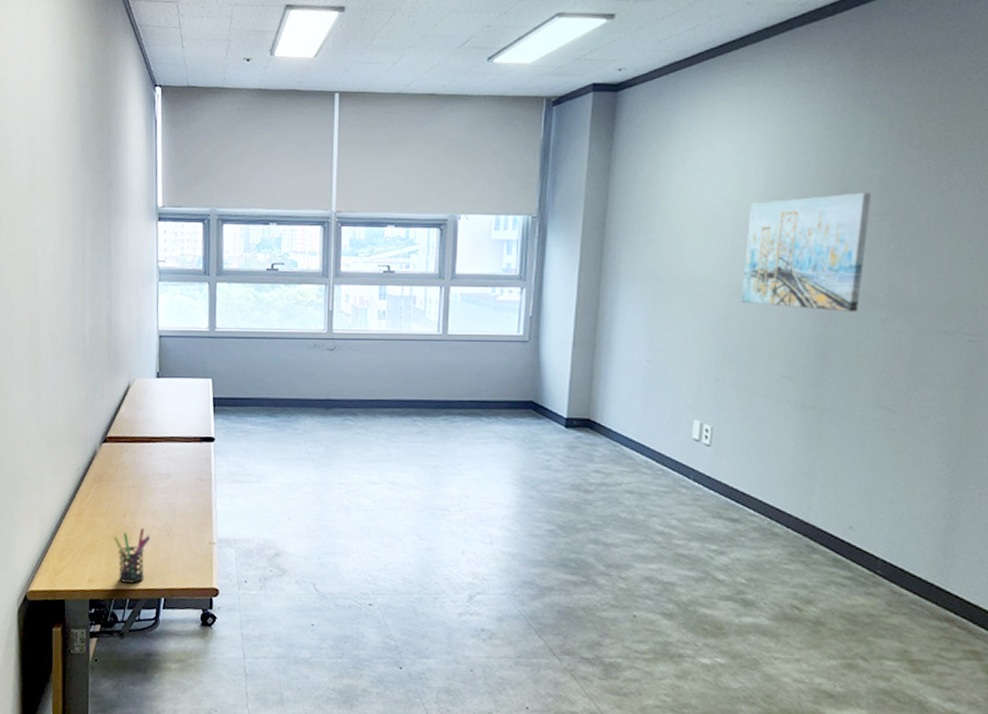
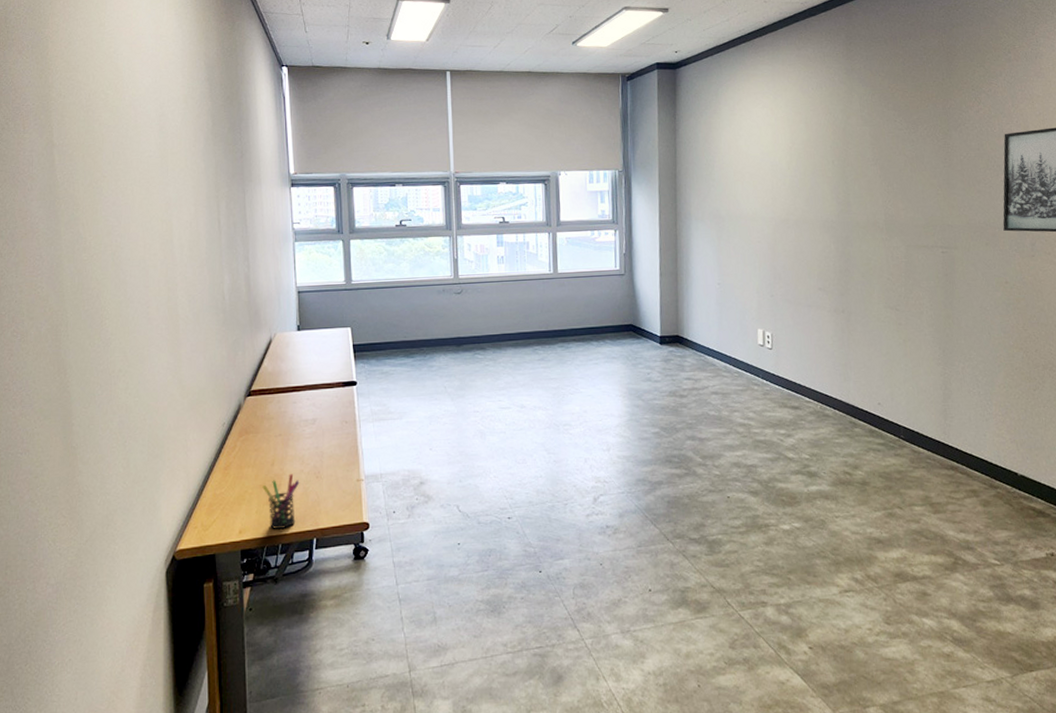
wall art: present [740,192,872,312] -> none [782,143,866,236]

